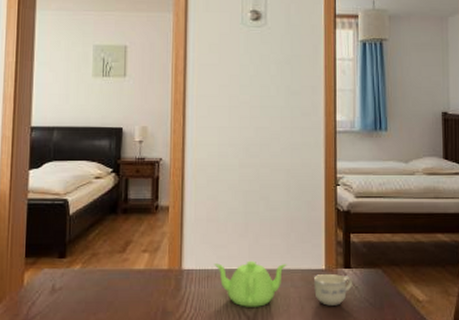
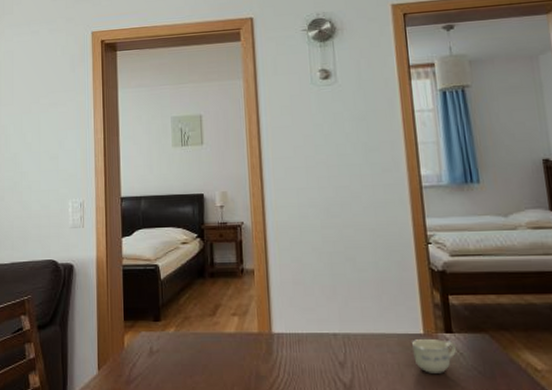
teapot: present [214,260,287,307] -> none [304,324,381,373]

